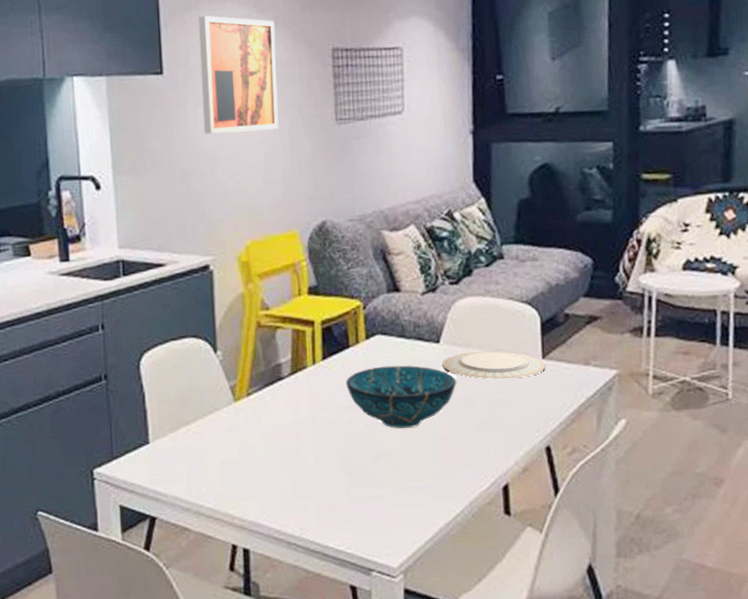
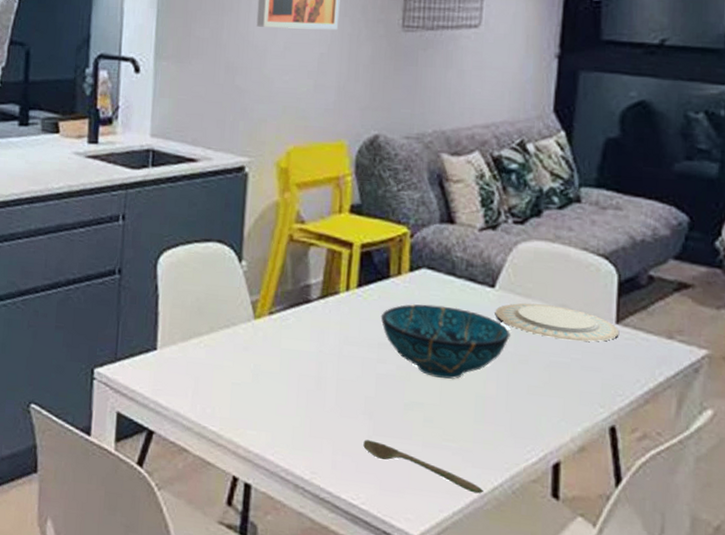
spoon: none [343,492,448,522] -> present [363,440,483,494]

